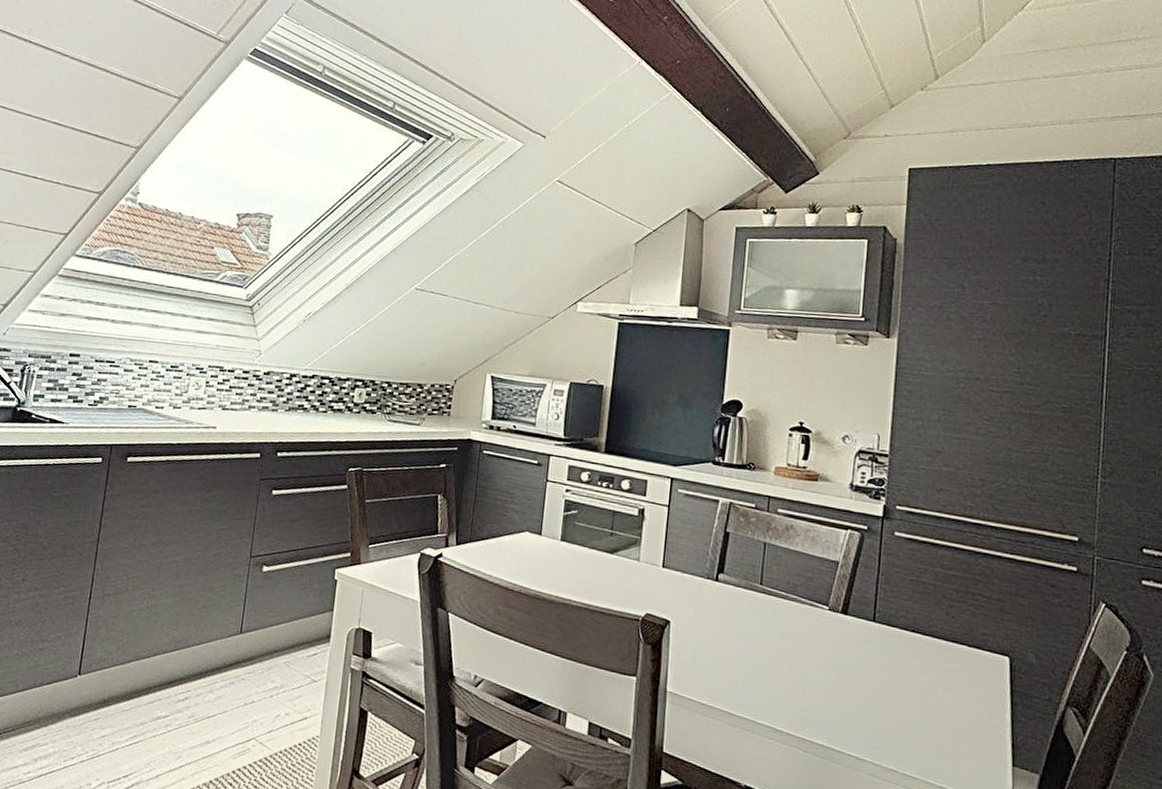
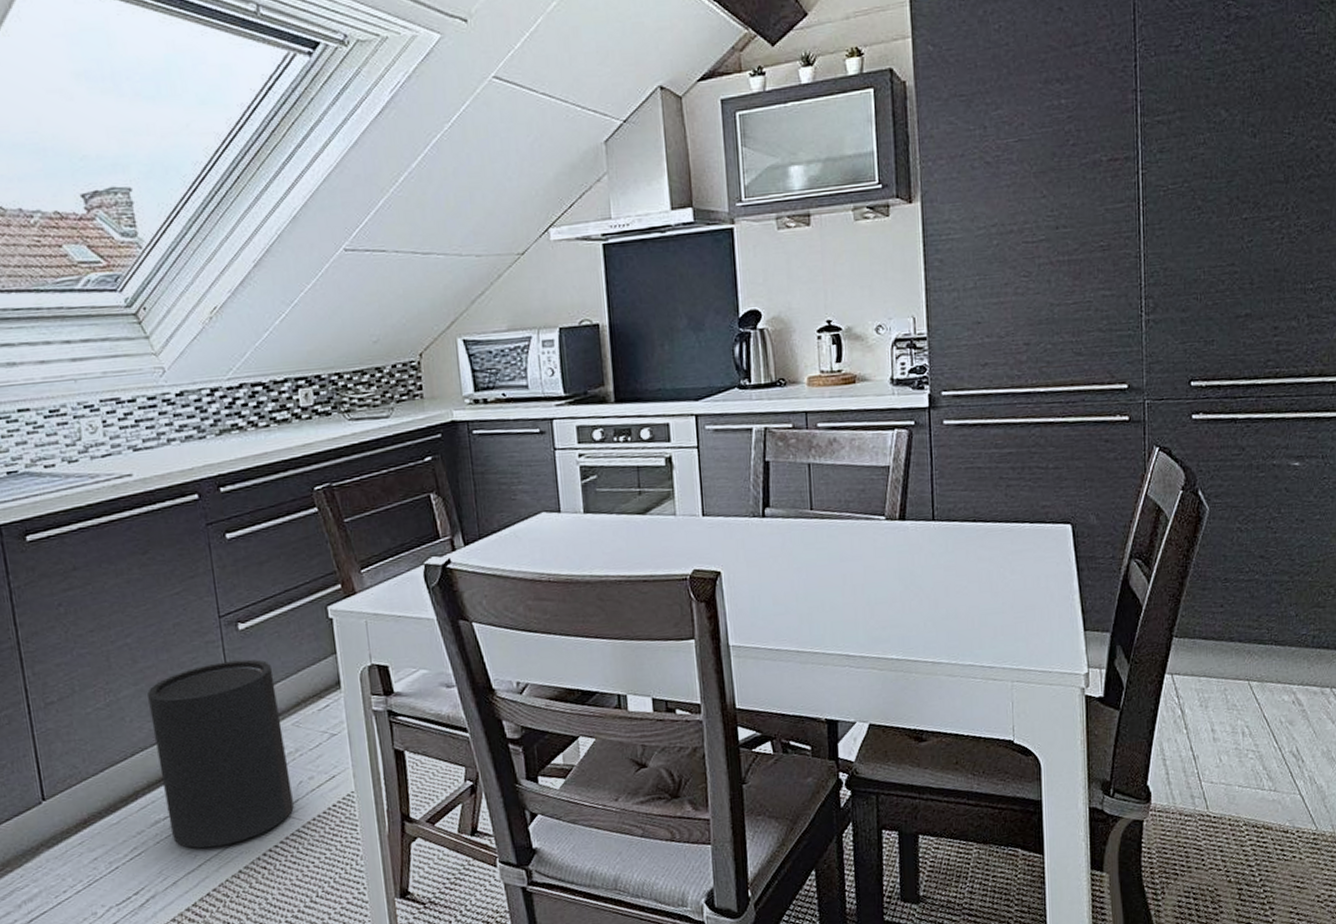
trash can: none [166,594,280,755] -> present [147,659,294,849]

